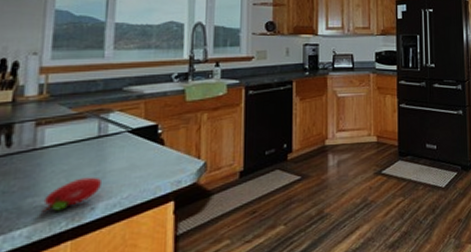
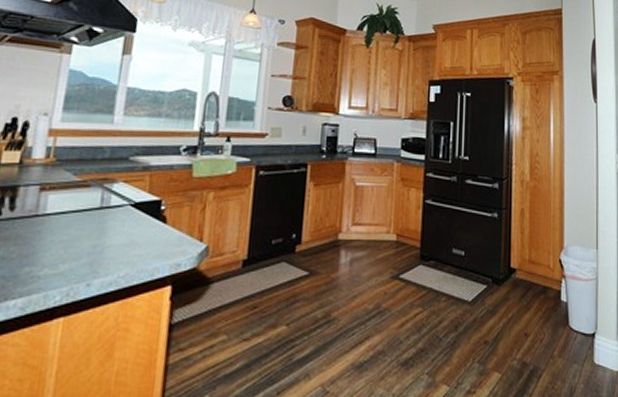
fruit: present [41,177,103,212] -> none [37,250,101,283]

